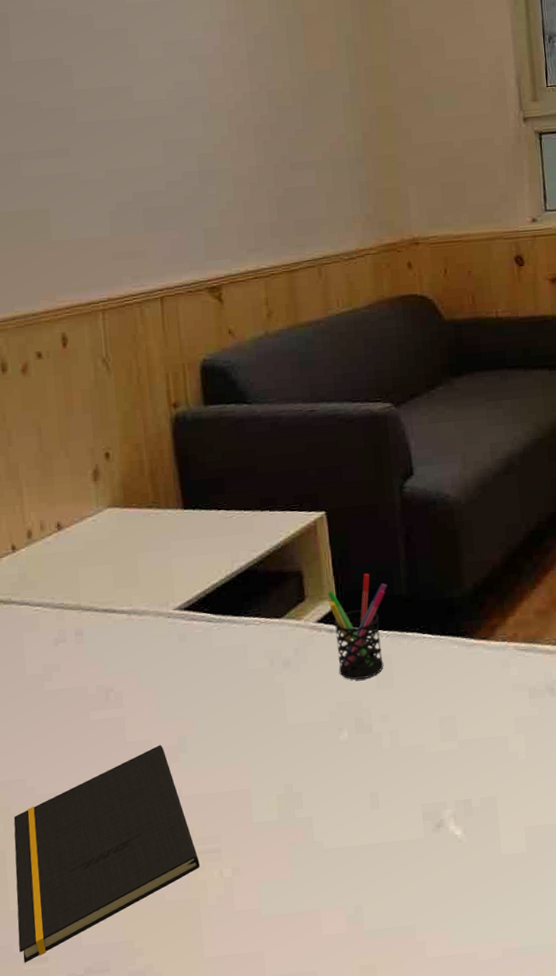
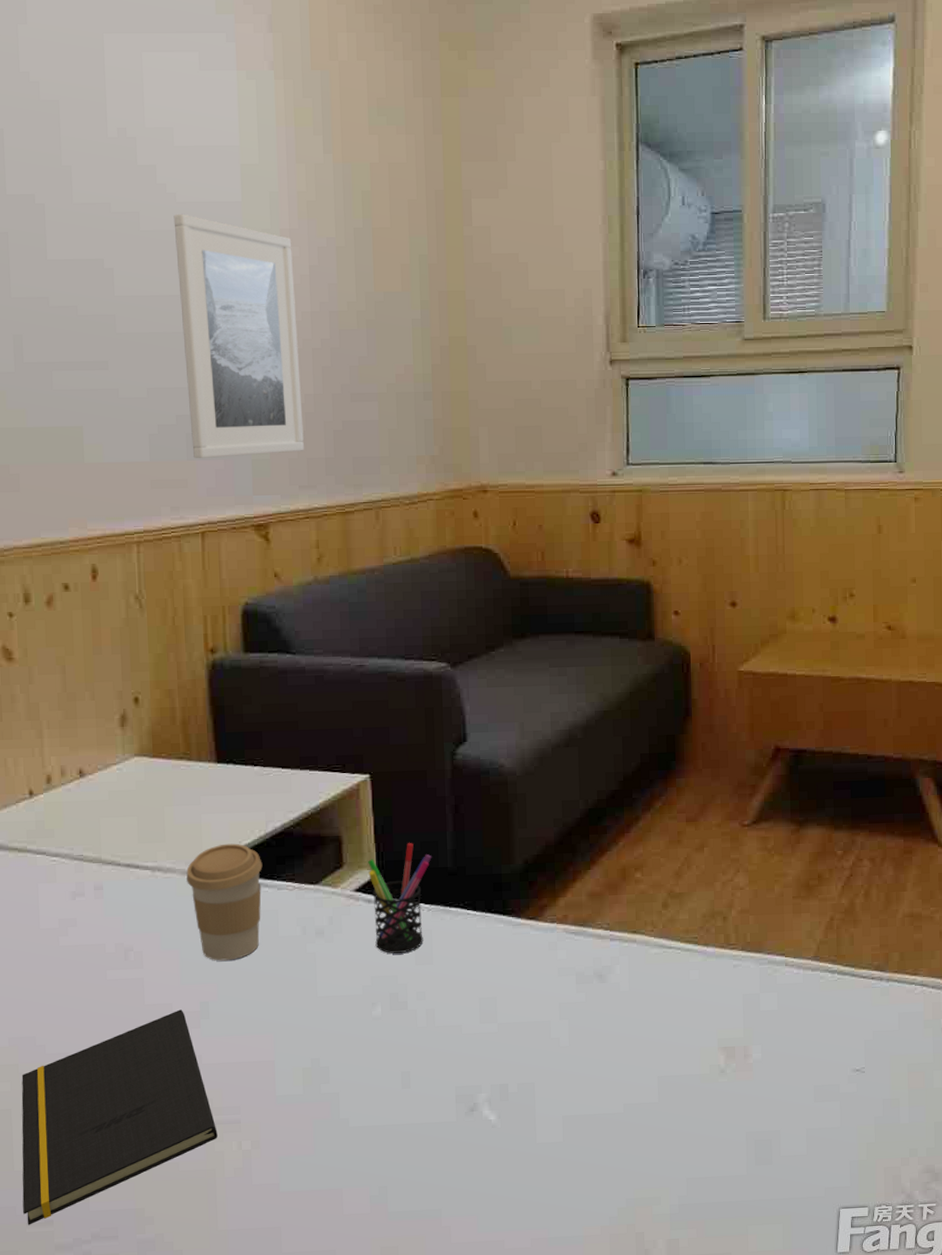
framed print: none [123,13,250,231] -> present [173,213,304,459]
coffee cup: none [160,583,231,696] -> present [186,843,263,961]

